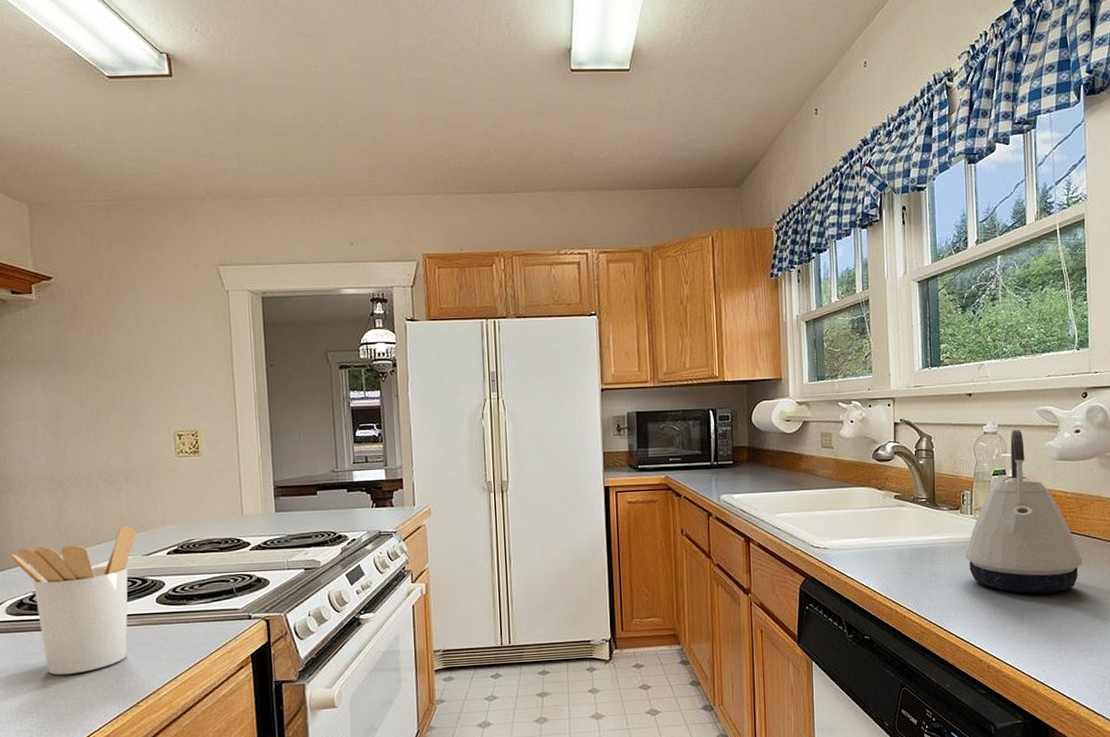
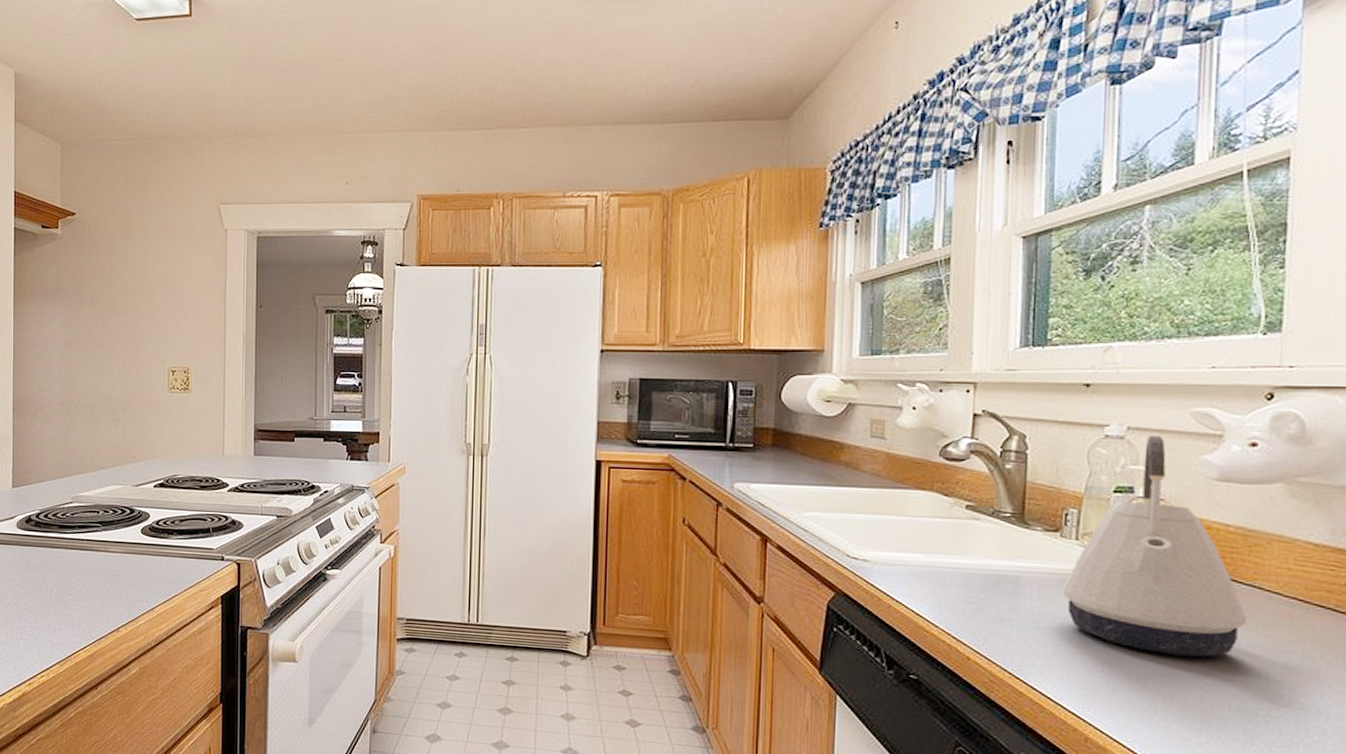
utensil holder: present [11,526,136,675] -> none [24,456,129,592]

